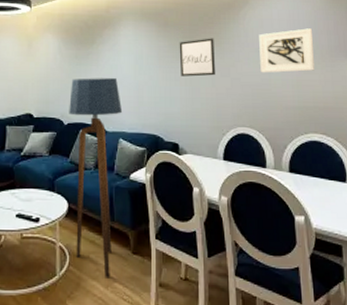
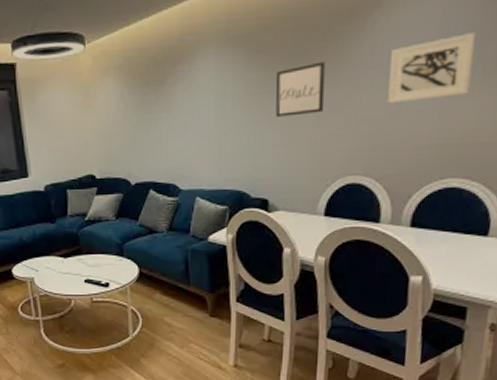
floor lamp: present [69,78,123,277] -> none [136,126,200,338]

